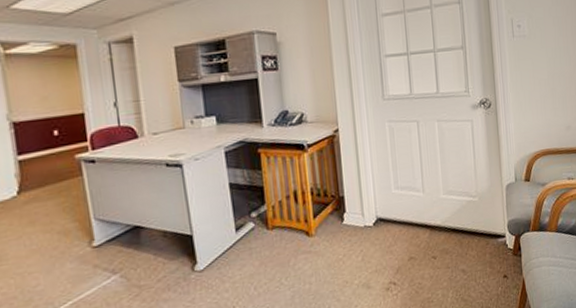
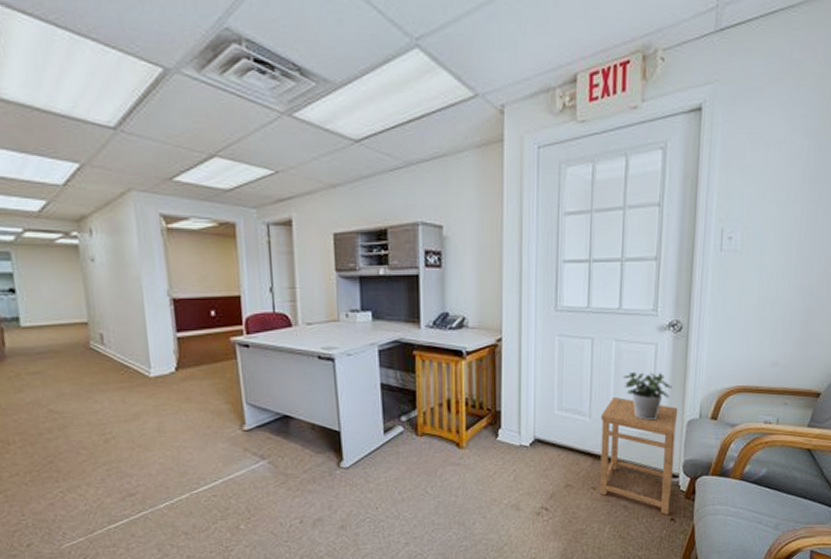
side table: none [432,171,502,274] -> present [599,397,678,515]
potted plant: none [447,145,490,189] -> present [622,372,672,421]

